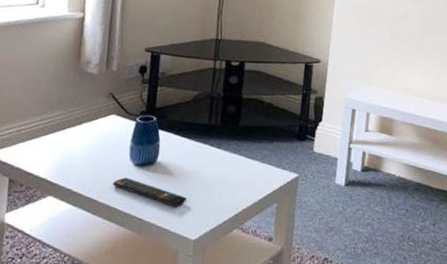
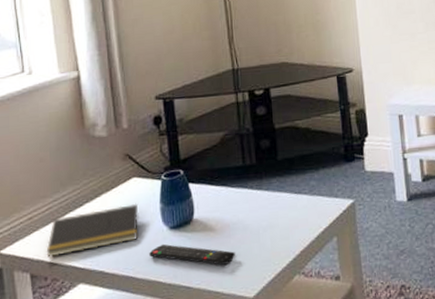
notepad: none [26,135,112,169] -> present [46,203,139,258]

